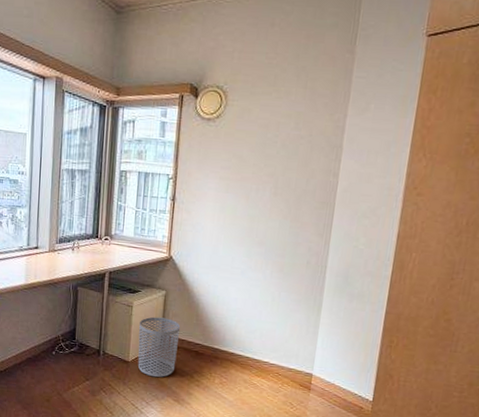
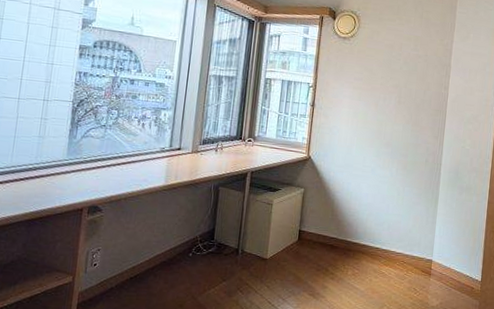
waste bin: present [137,316,181,378] -> none [275,213,317,273]

